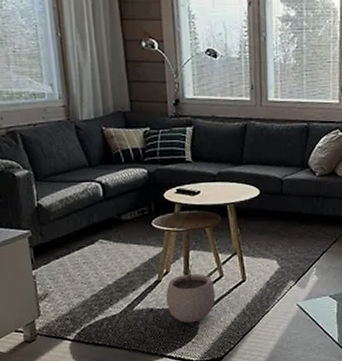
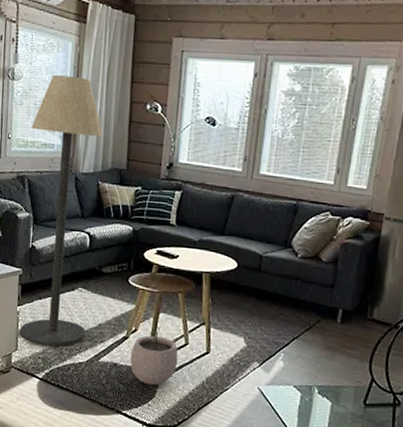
floor lamp: none [13,18,115,306] -> present [19,75,104,347]

